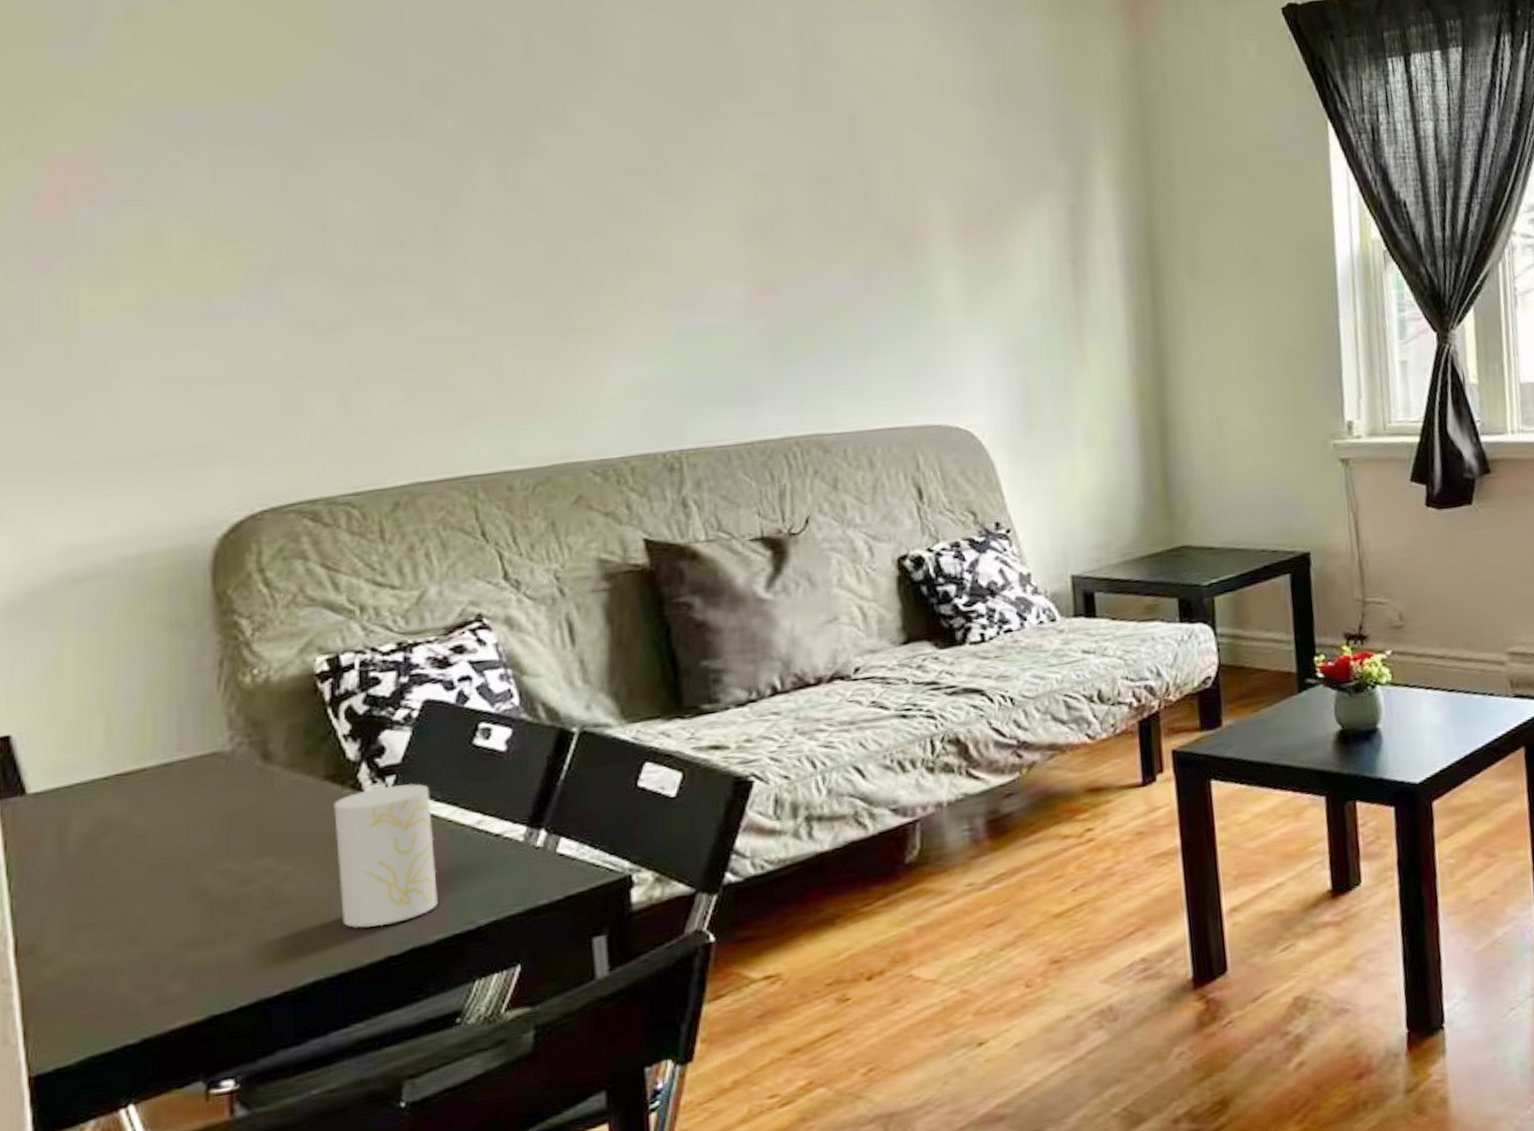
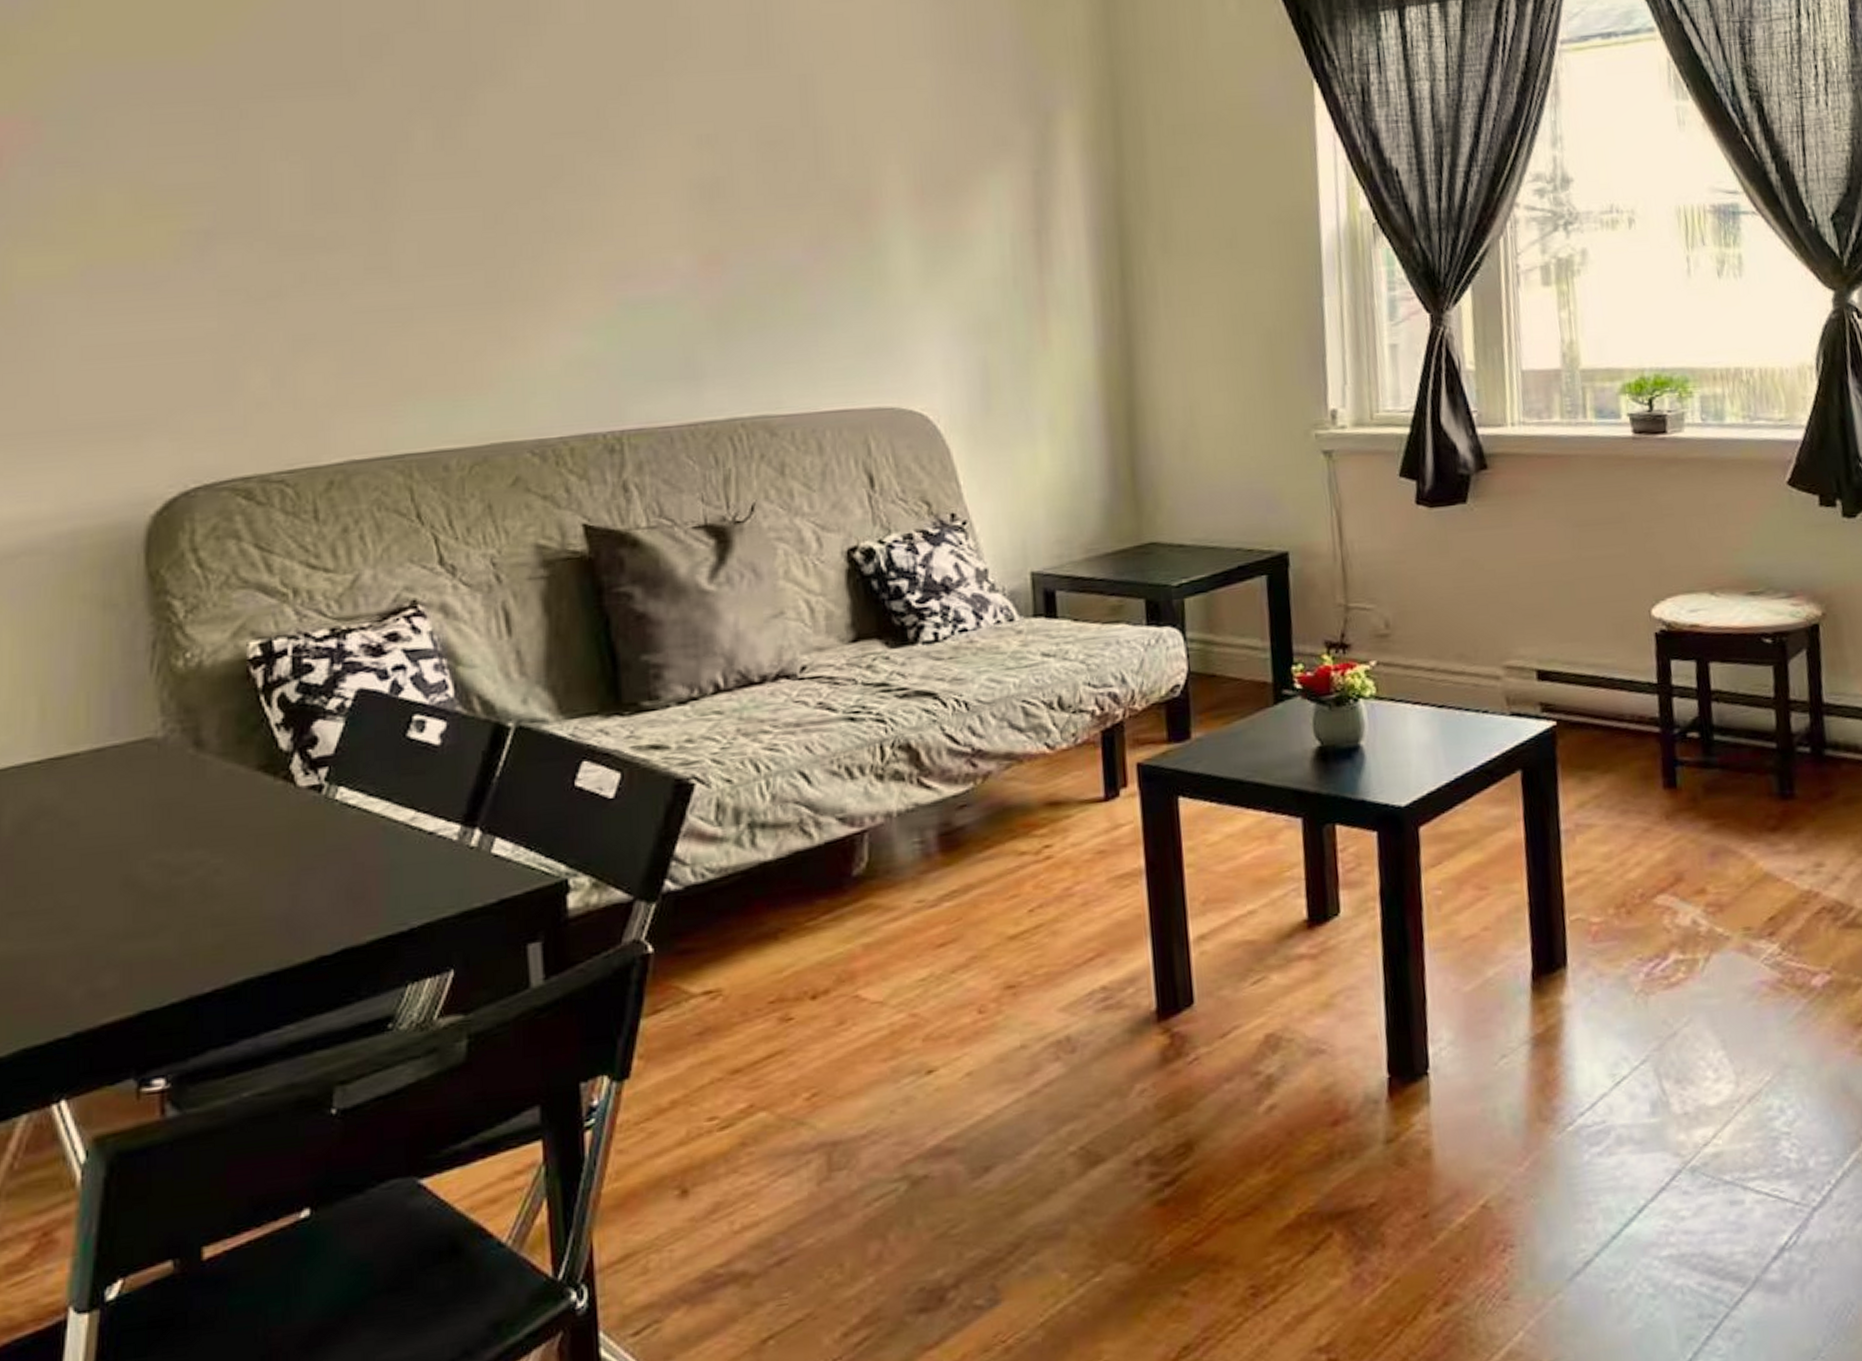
cup: present [334,783,438,928] -> none [266,776,370,926]

